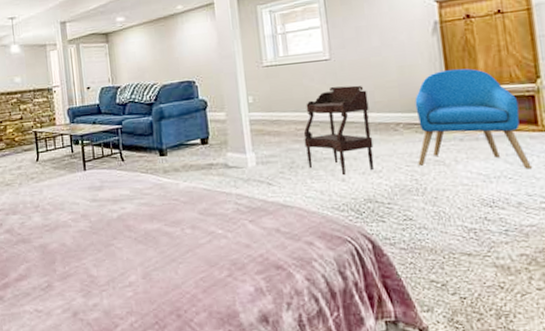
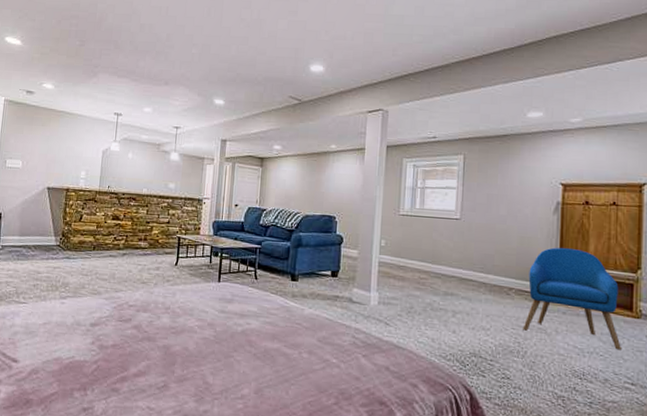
side table: present [303,85,374,176] -> none [425,245,488,328]

